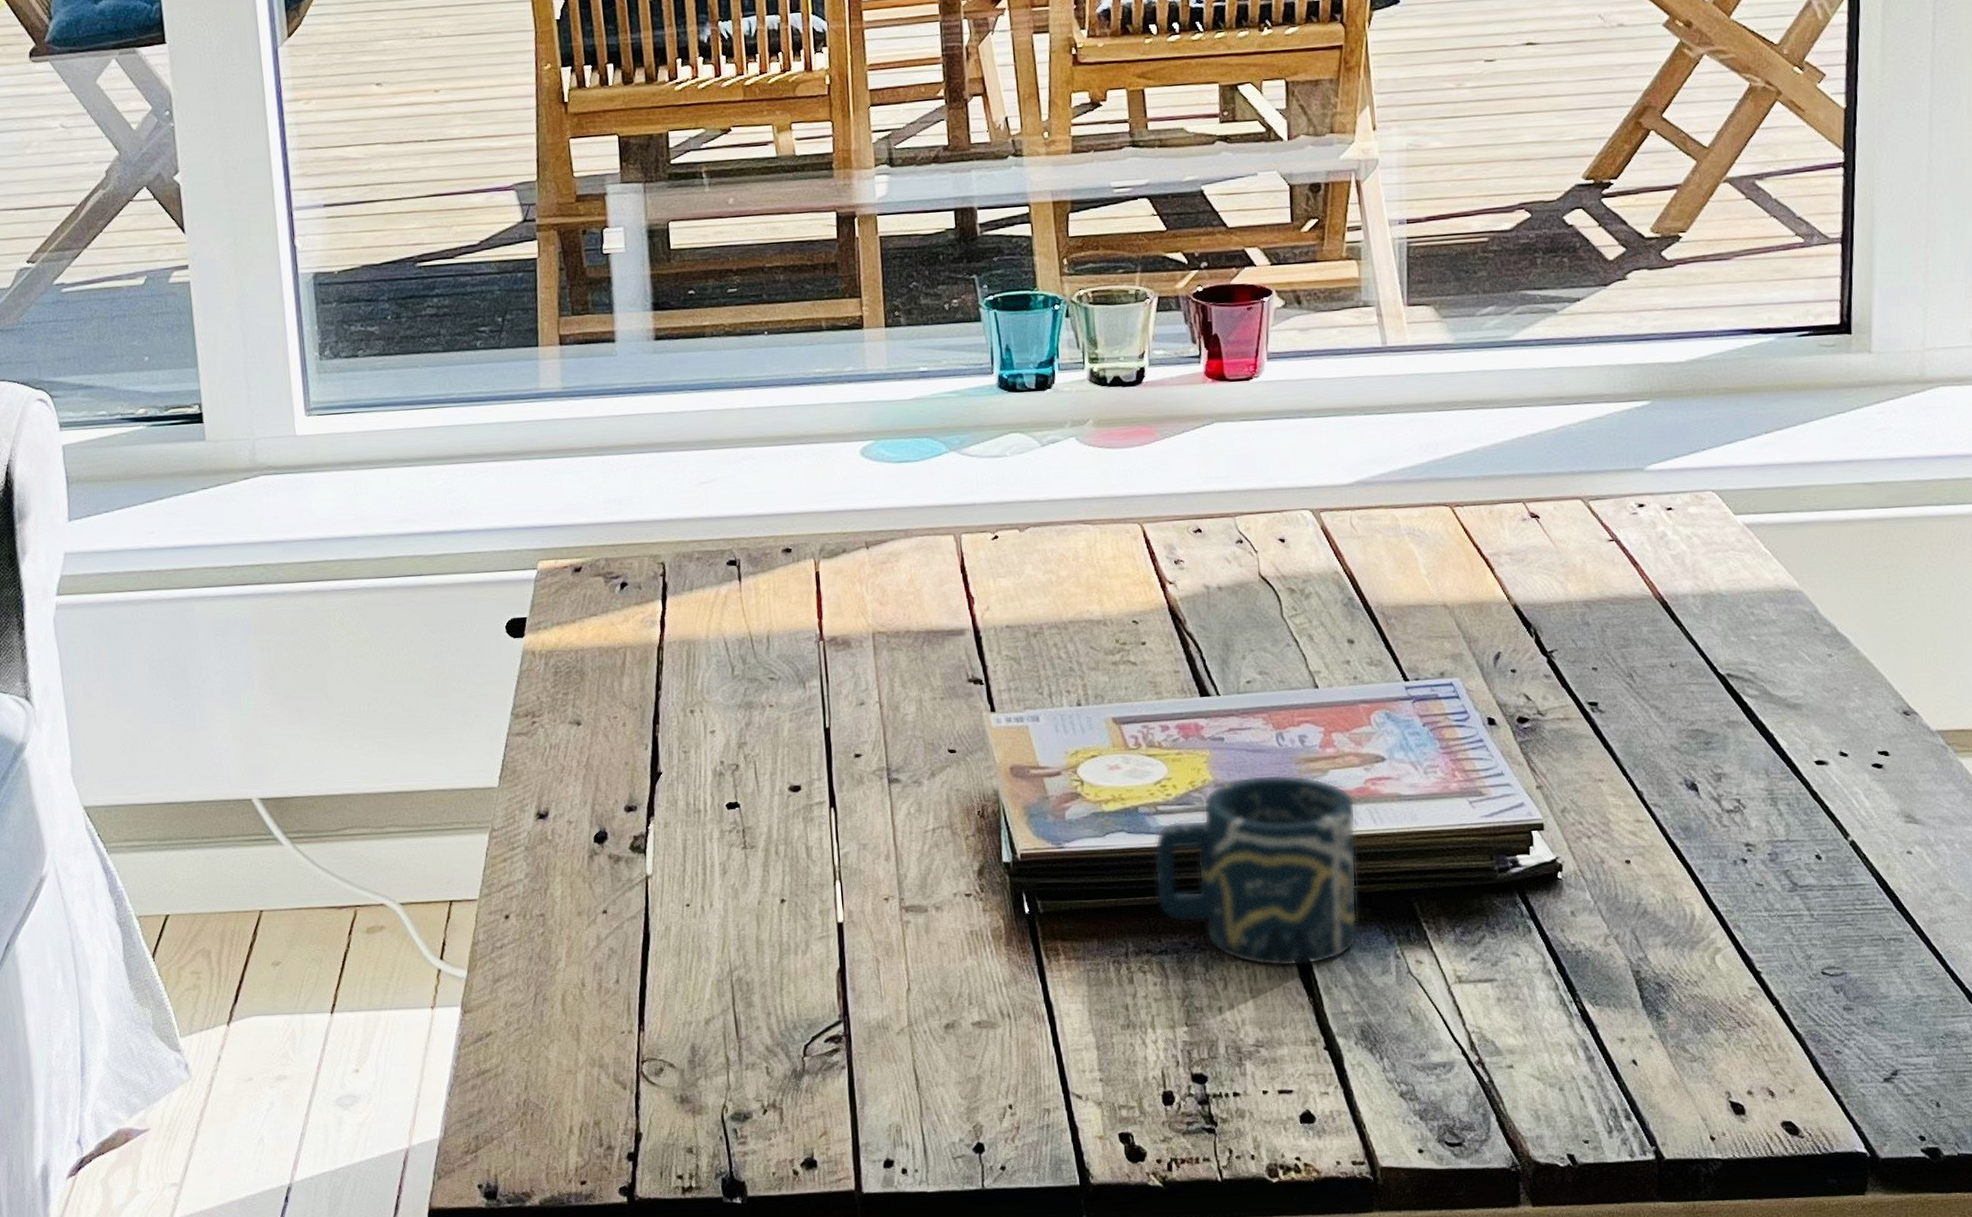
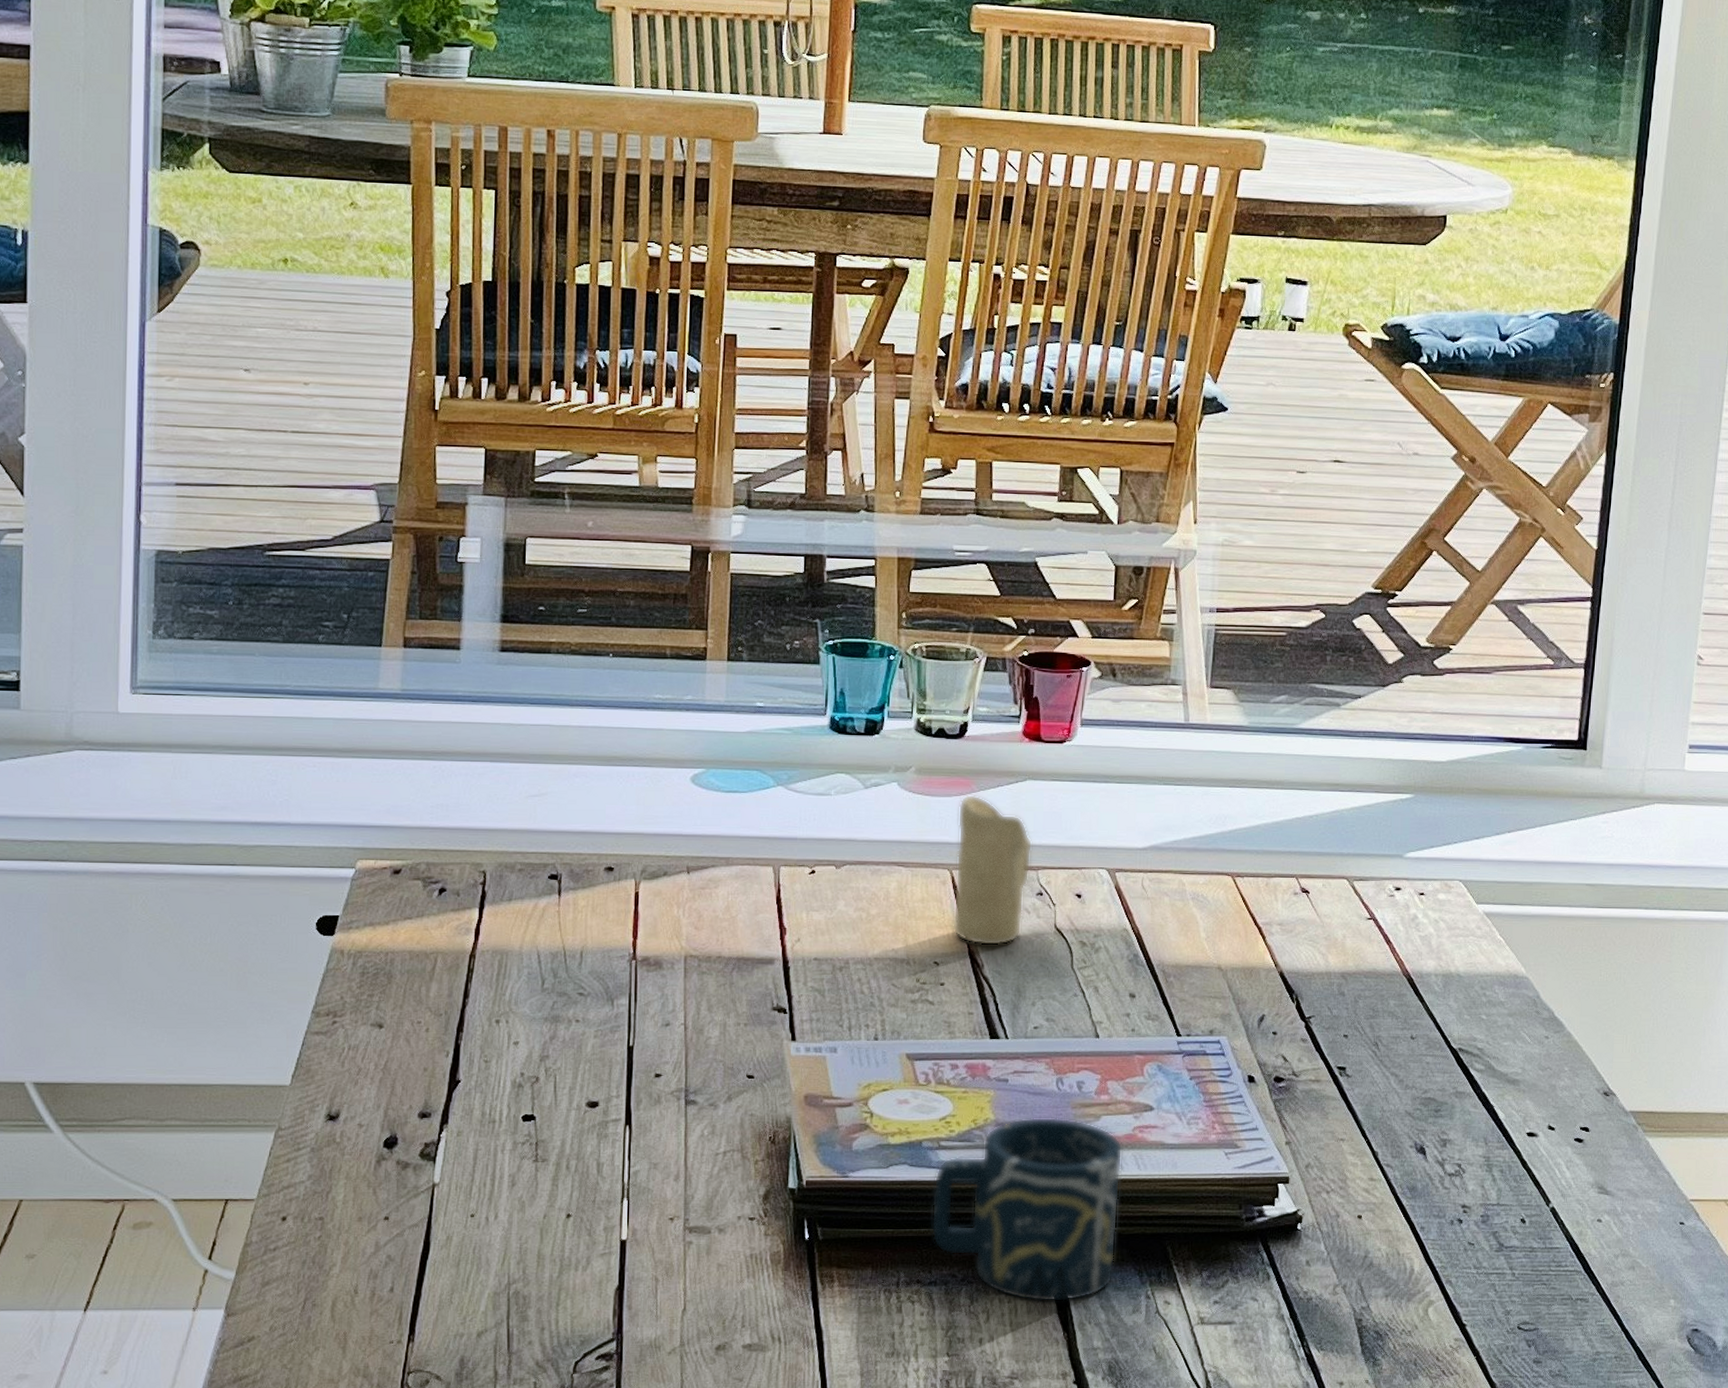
candle: none [1142,442,1227,601] -> present [953,794,1033,946]

